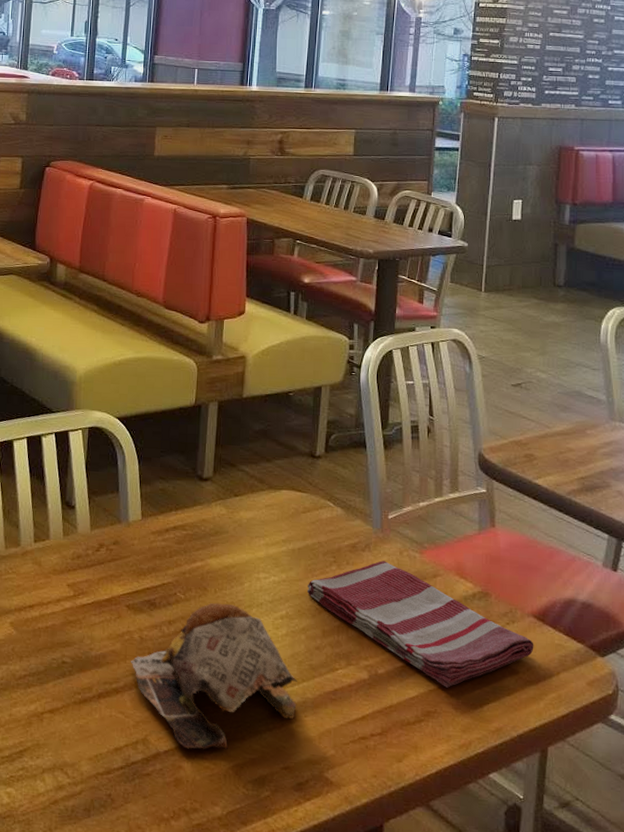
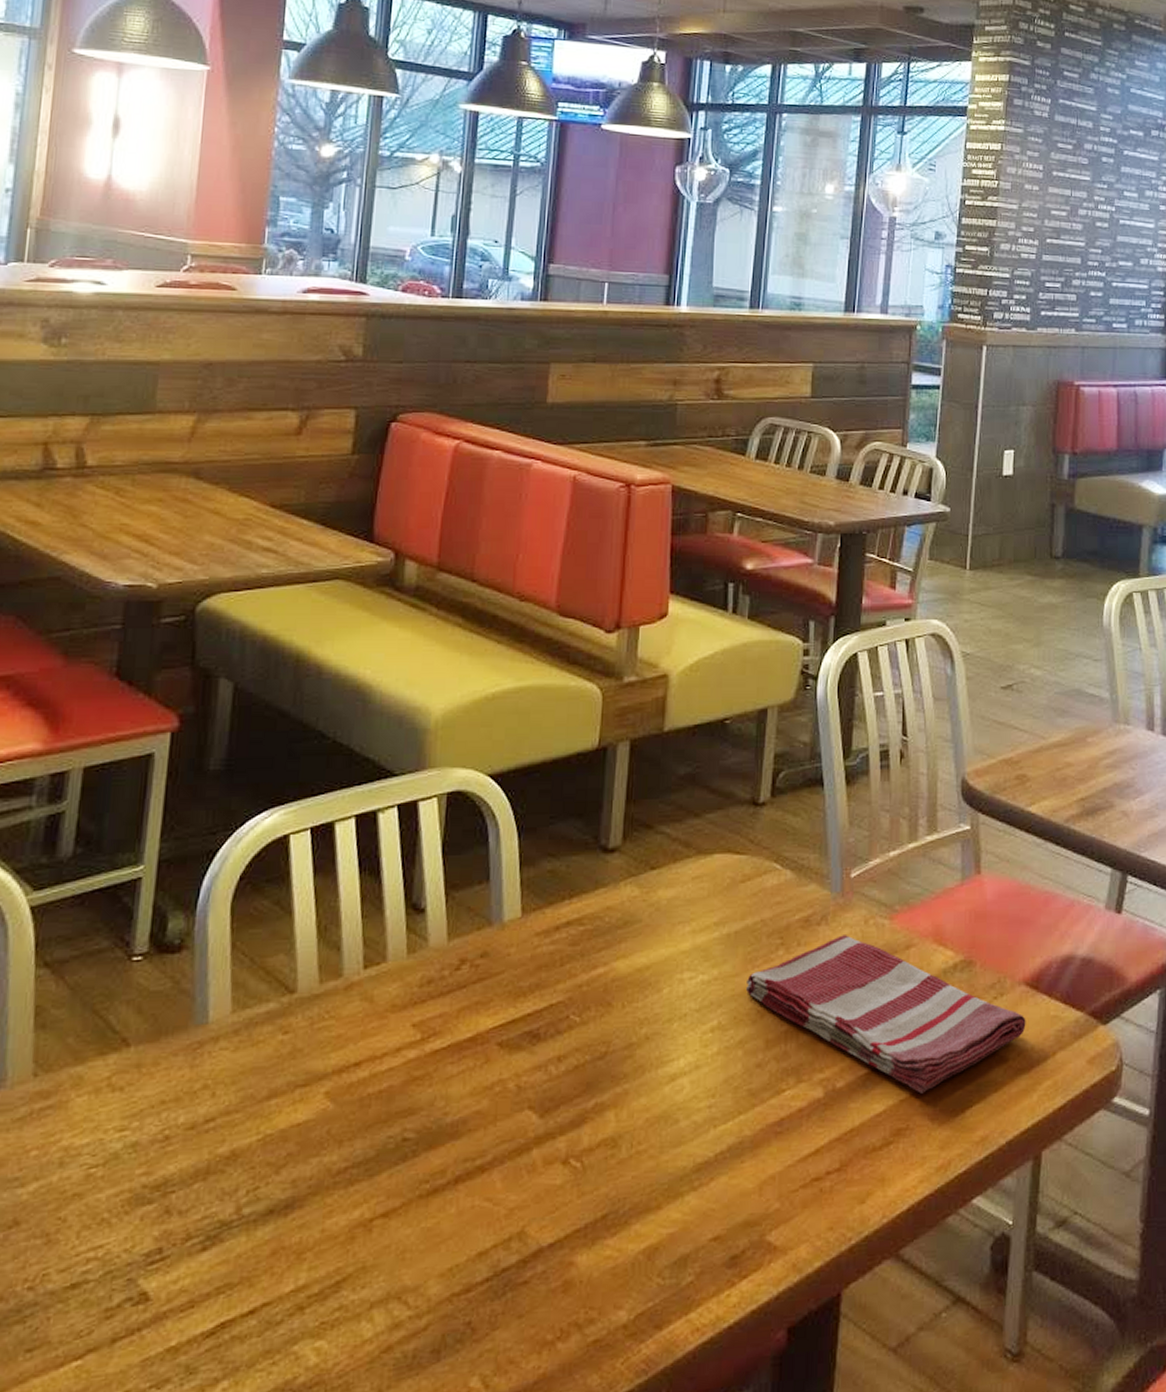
burger: present [131,602,297,749] -> none [503,1021,732,1235]

